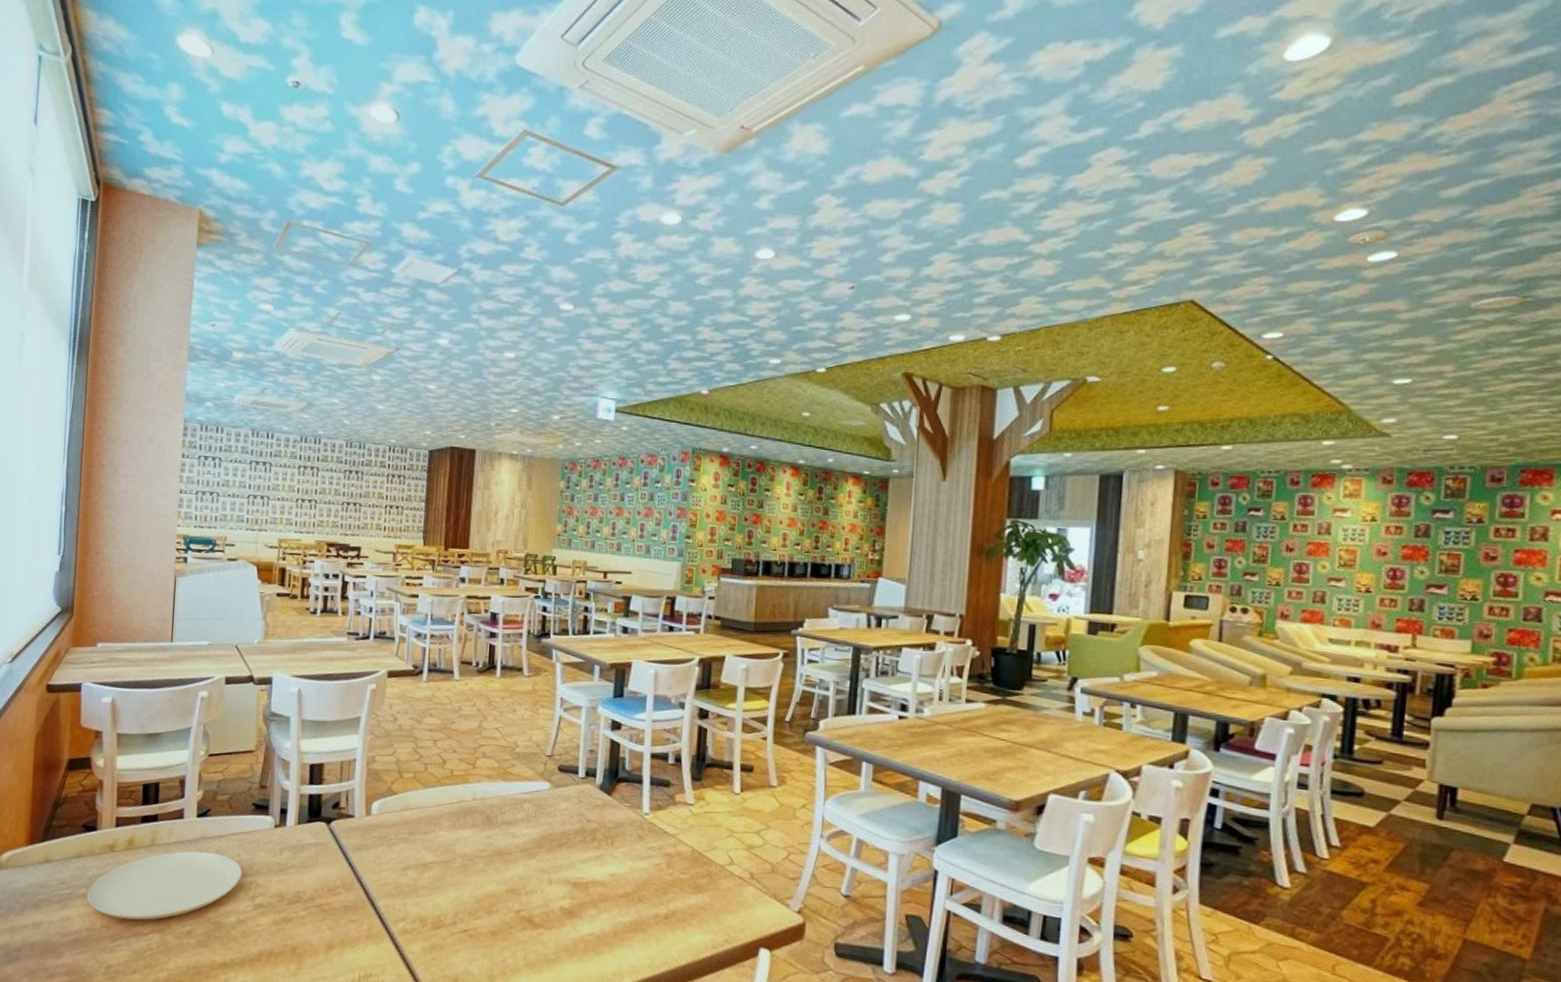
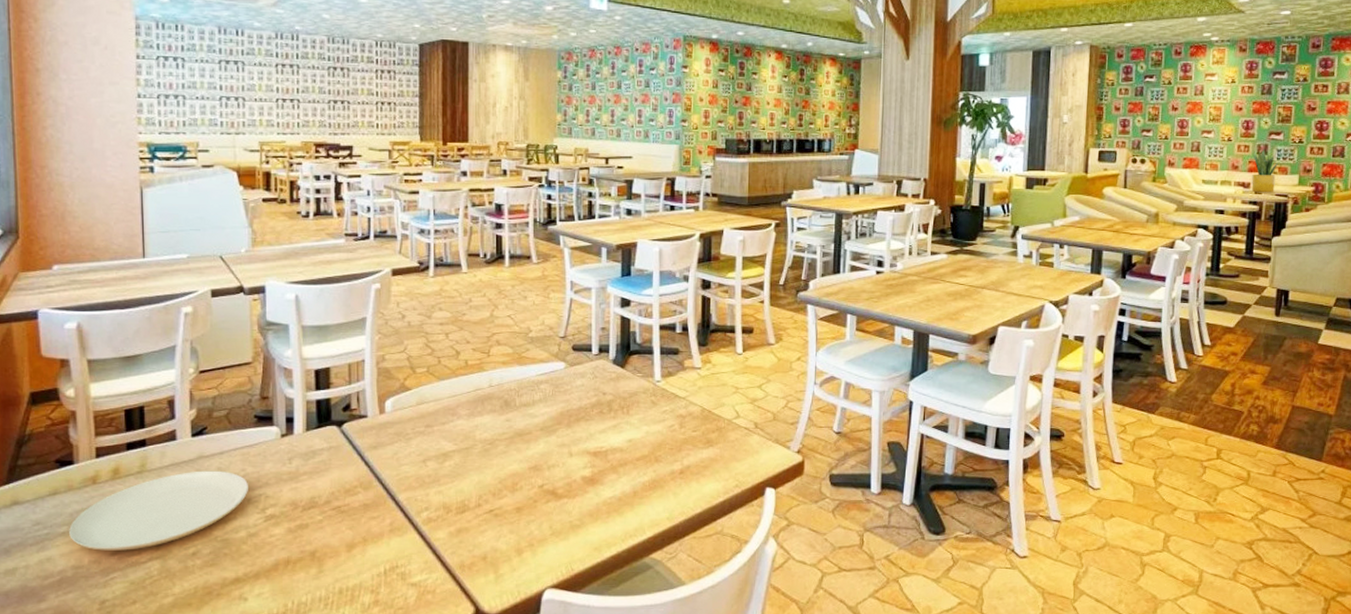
planter: none [1400,605,1442,661] -> present [1251,149,1279,193]

